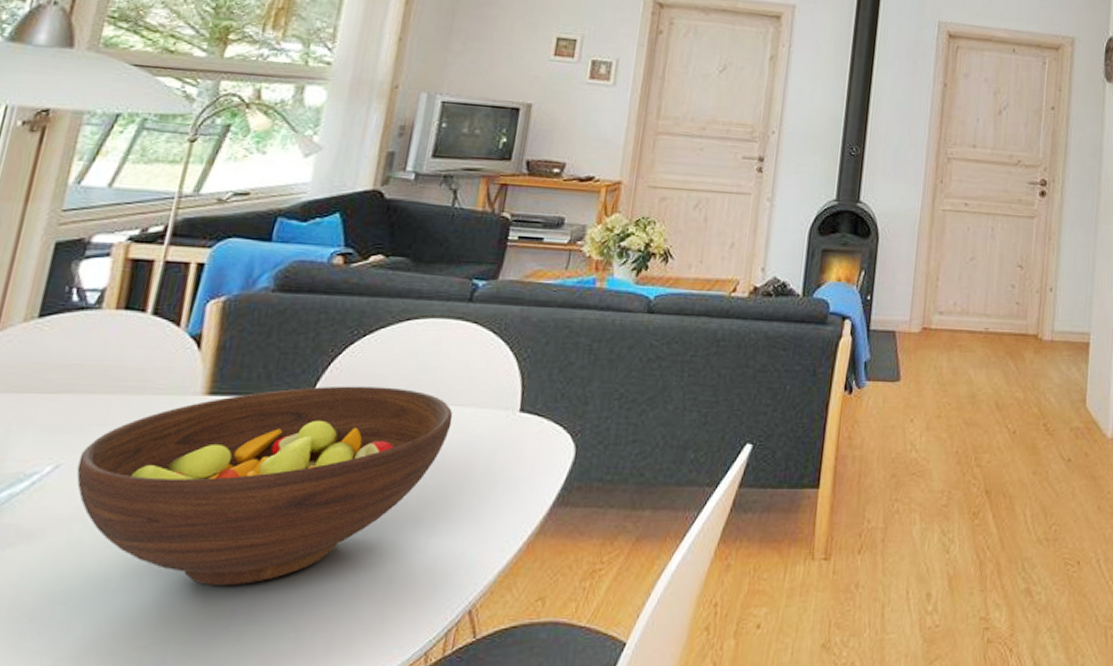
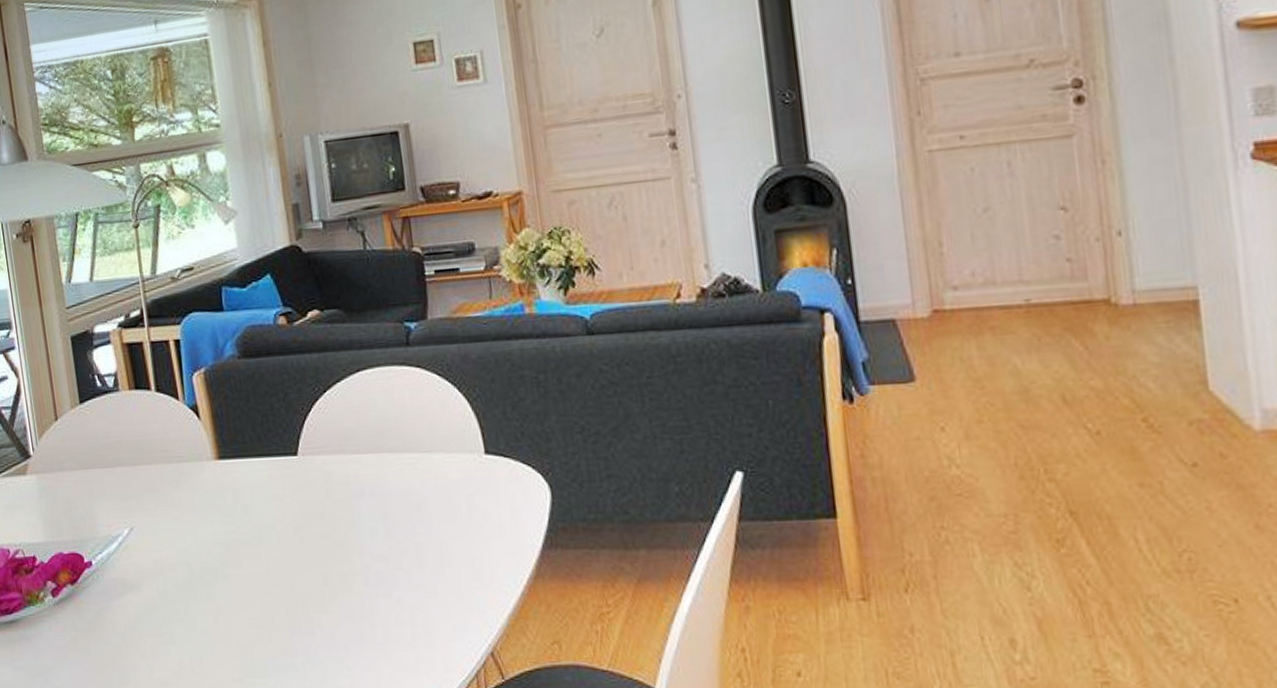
fruit bowl: present [76,386,453,587] -> none [143,439,426,629]

